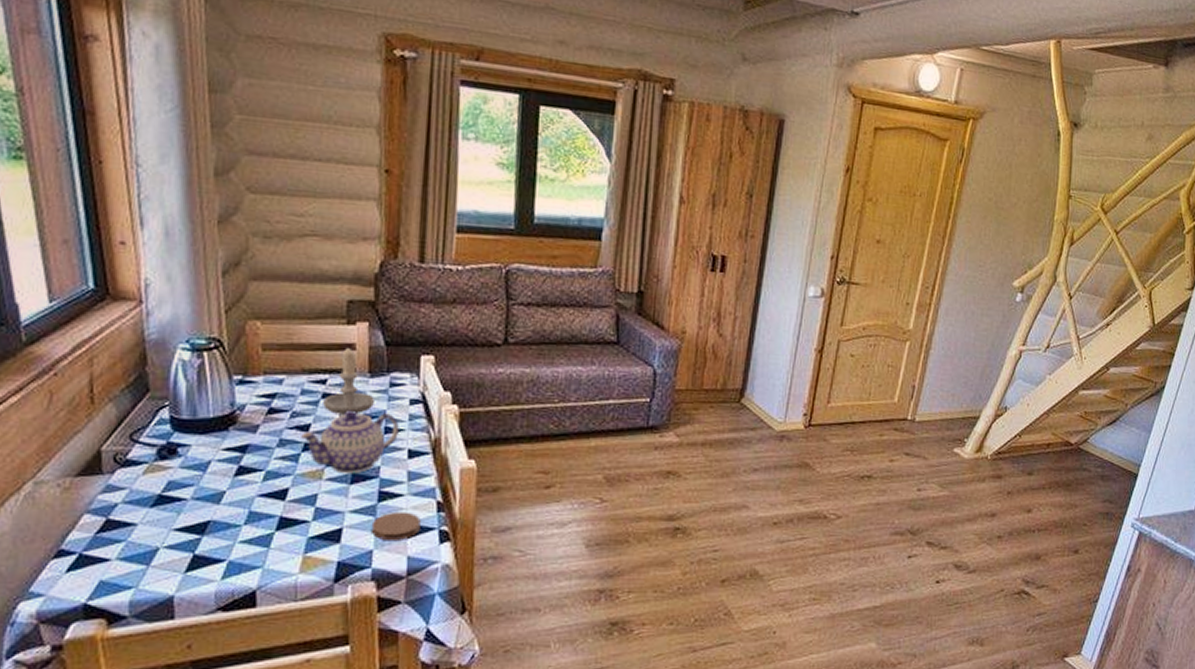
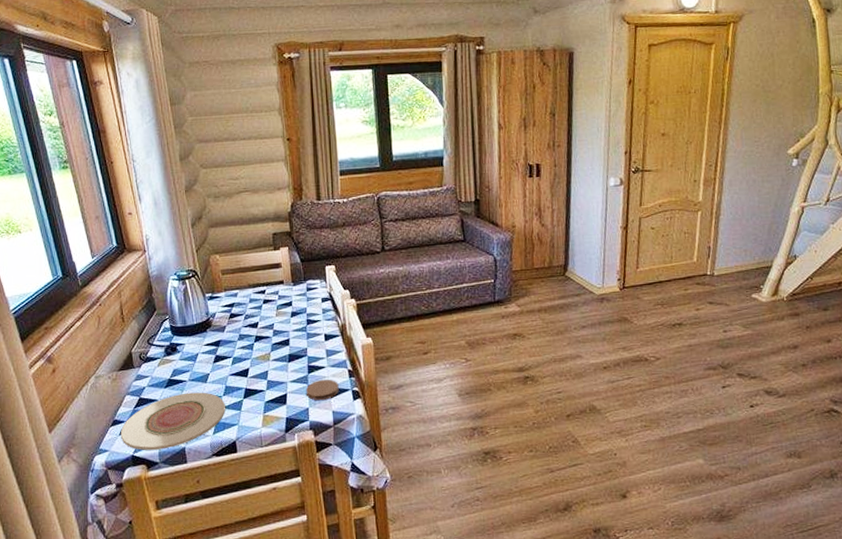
plate: none [67,516,246,597] -> present [120,392,225,450]
teapot: present [301,410,399,474] -> none [253,310,317,356]
candle: present [323,347,374,415] -> none [265,266,298,314]

